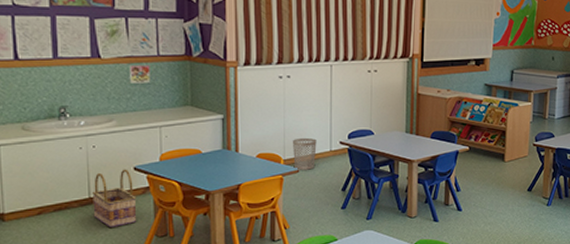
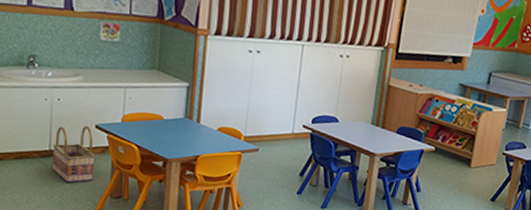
wastebasket: present [293,137,317,170] -> none [254,116,280,150]

